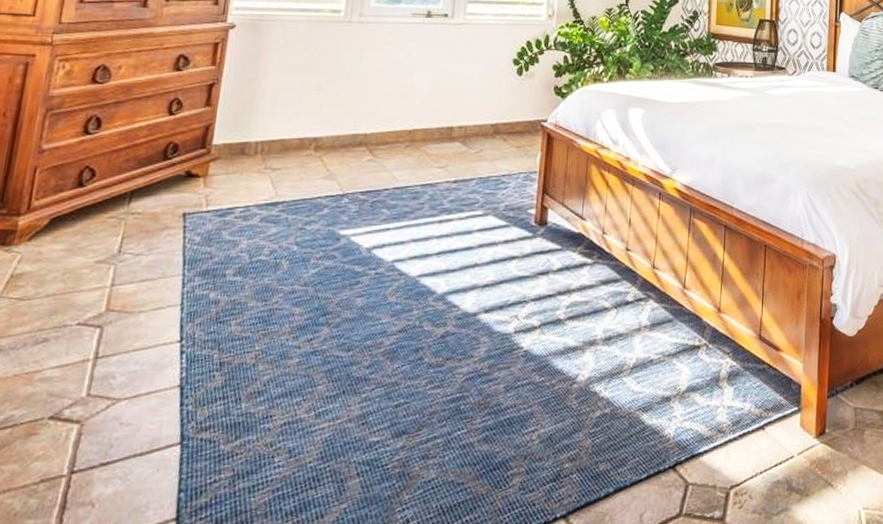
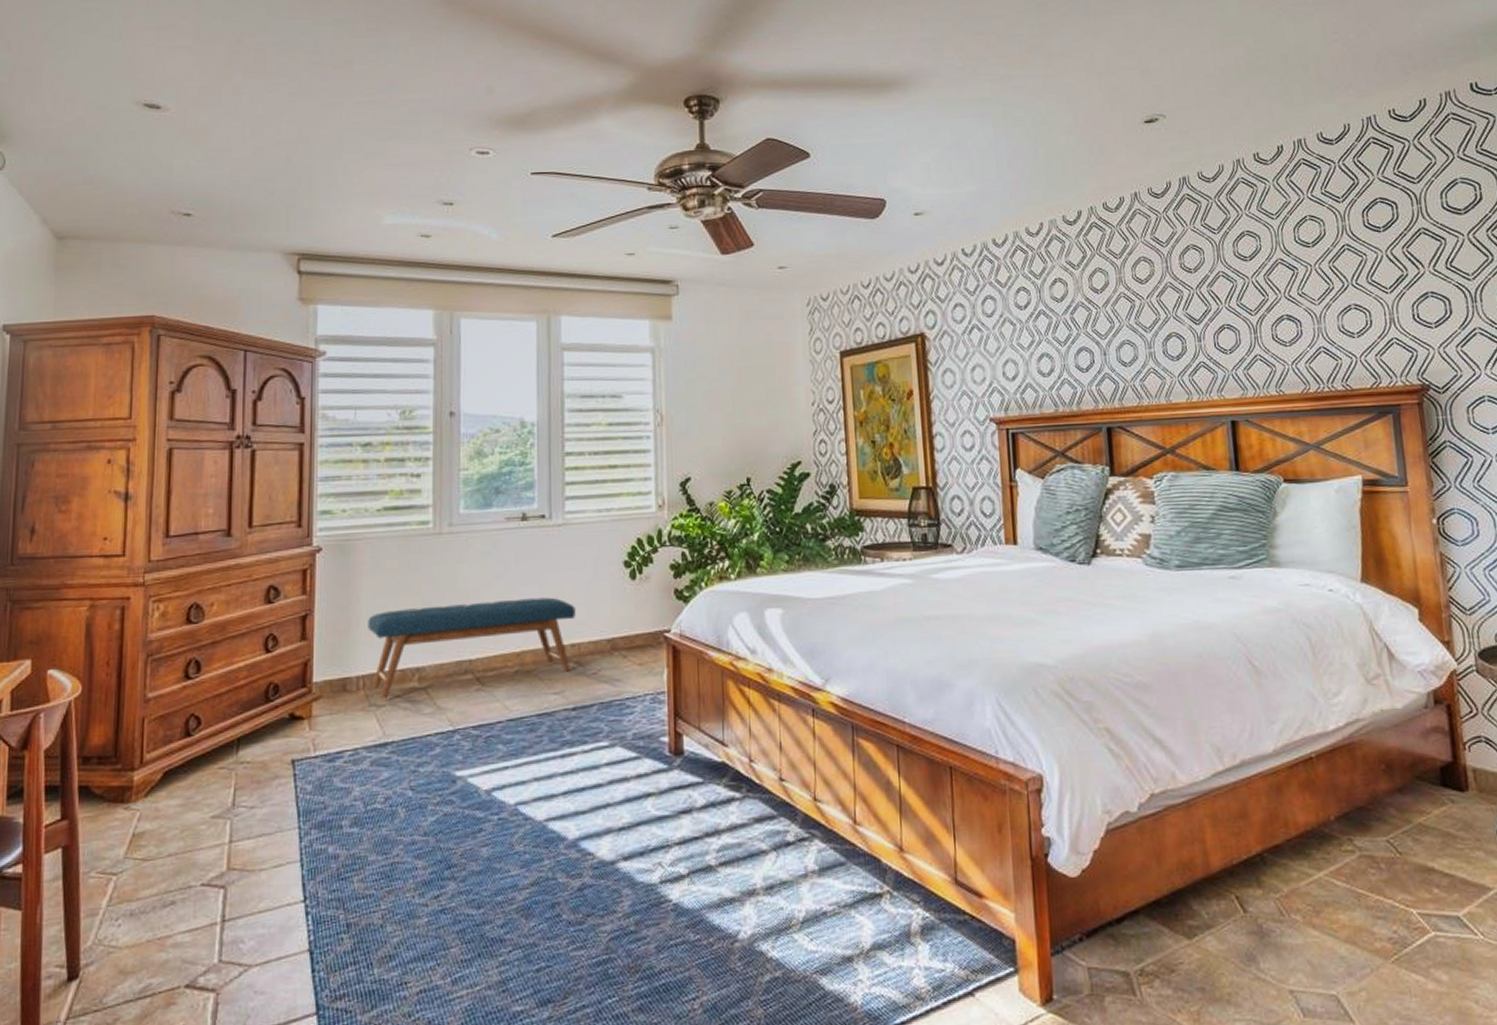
bench: none [269,84,466,163] -> present [368,597,576,699]

